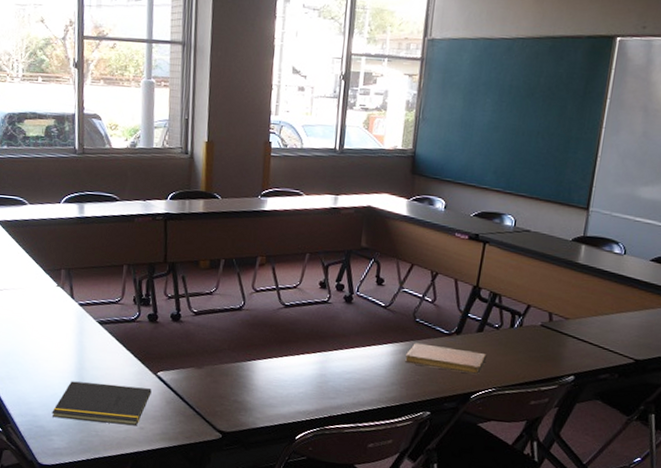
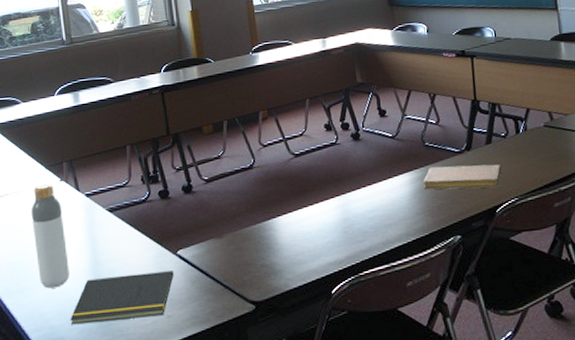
bottle: none [26,286,57,383] -> present [31,183,70,289]

